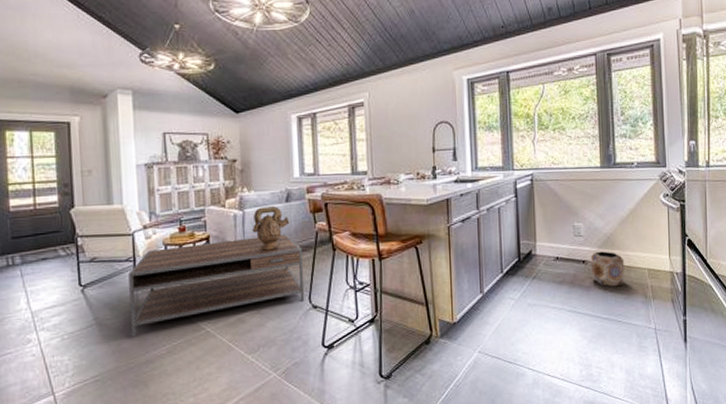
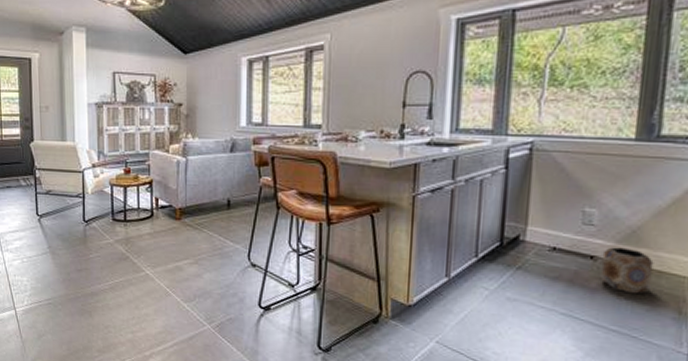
coffee table: present [128,234,305,336] -> none [78,186,245,268]
decorative urn: present [252,206,290,251] -> none [194,155,233,201]

